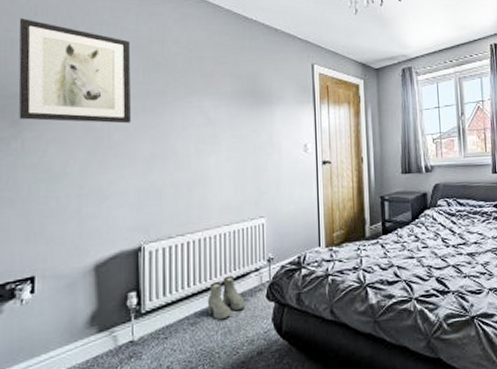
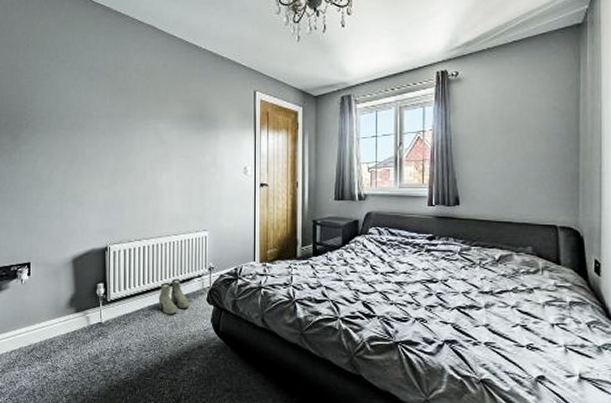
wall art: present [18,17,132,124] -> none [16,48,101,141]

